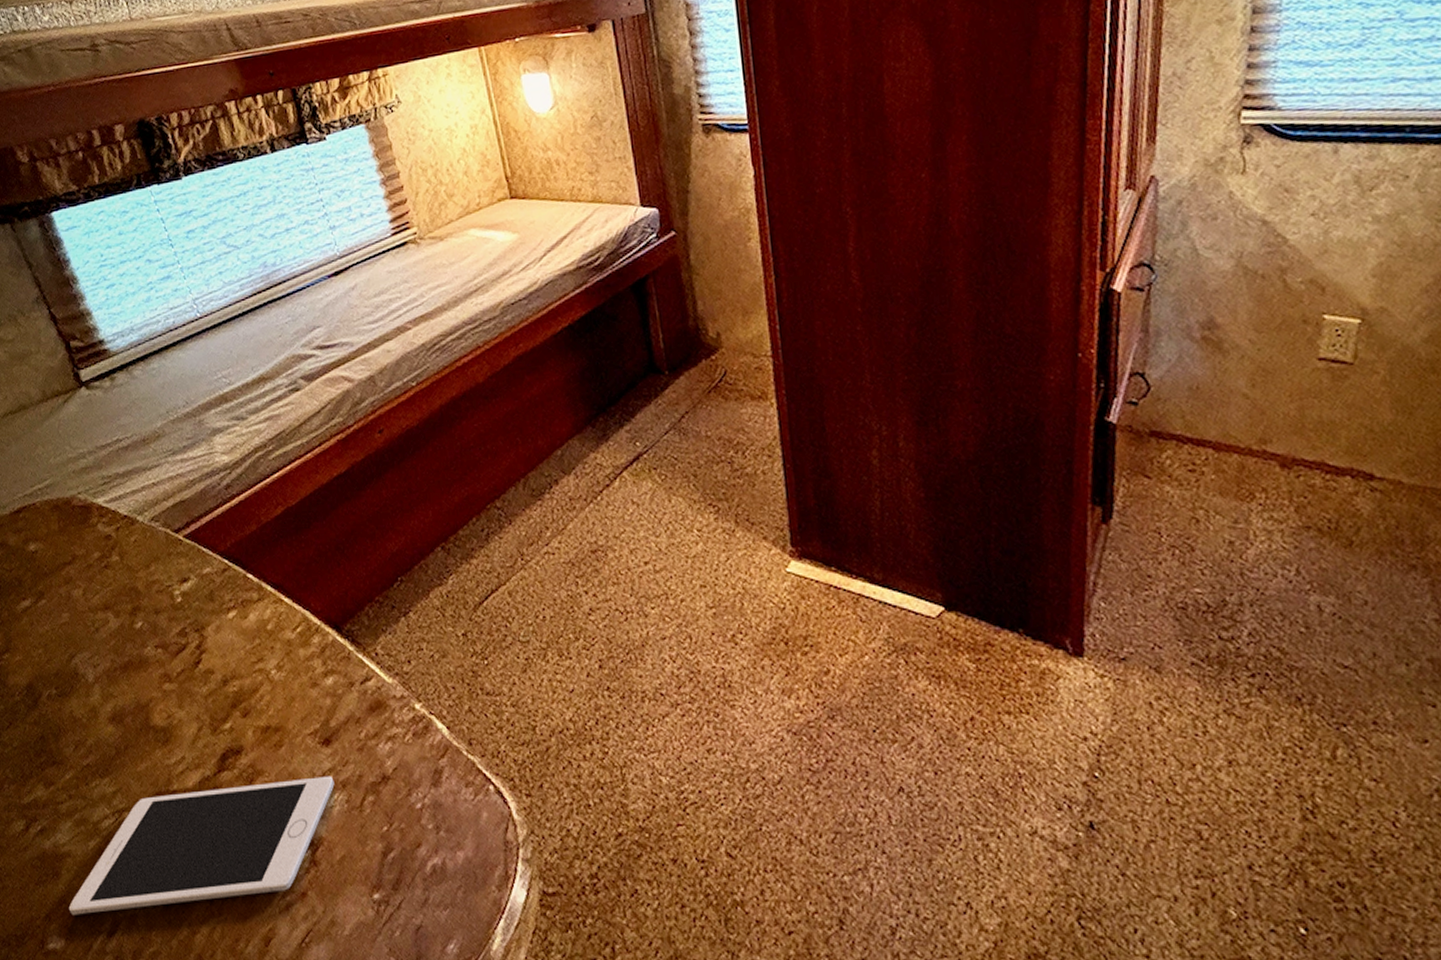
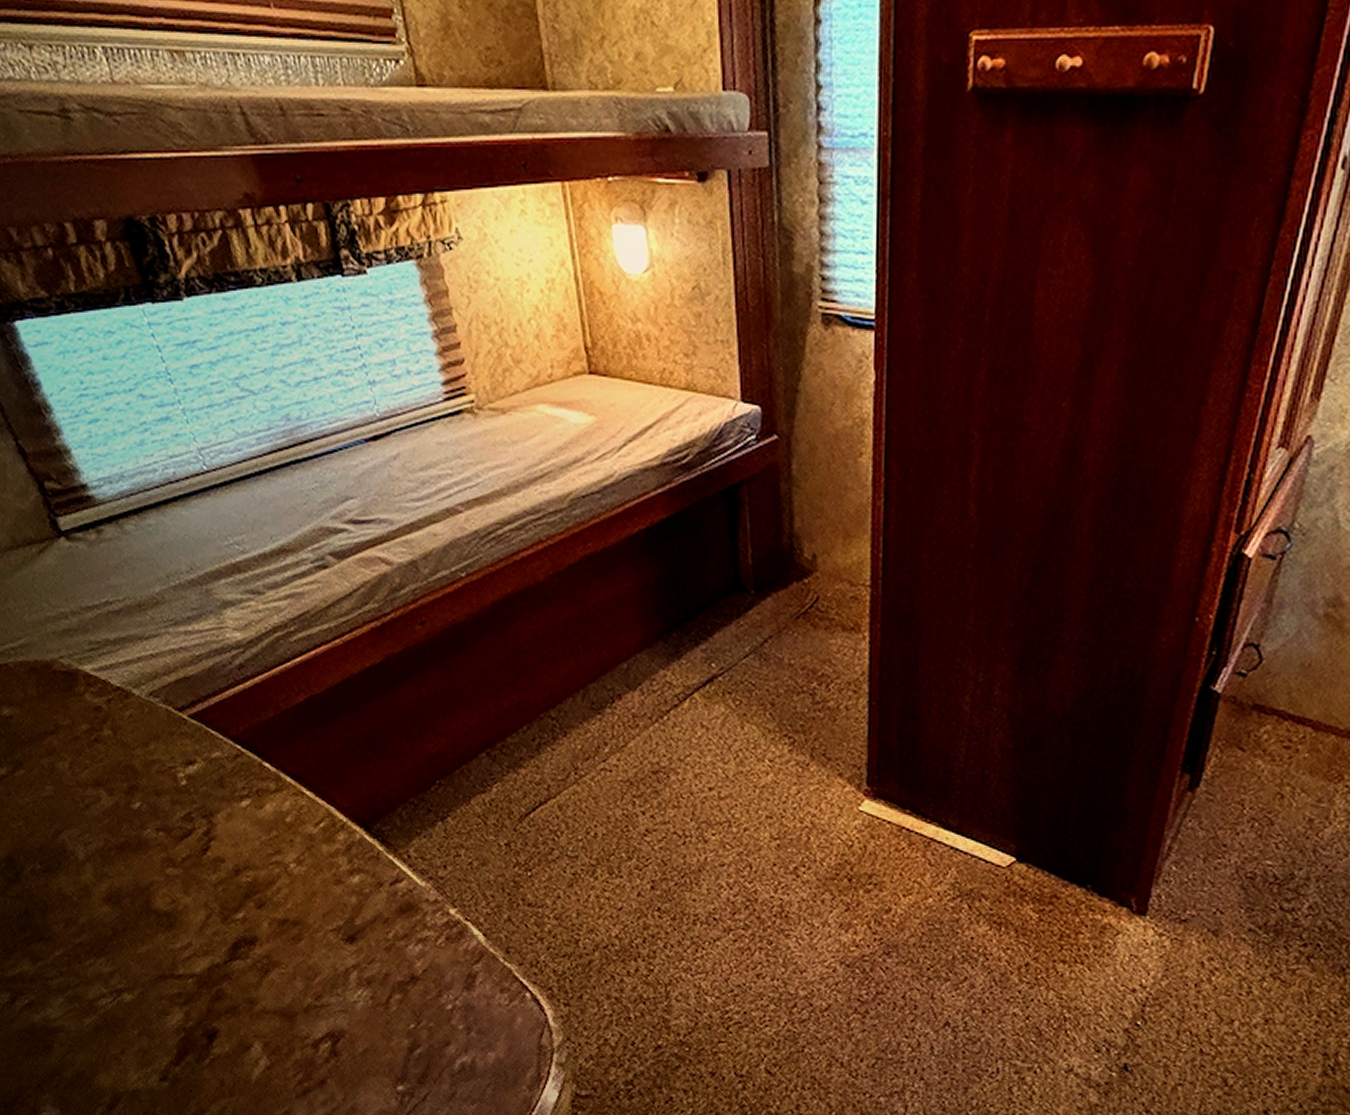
cell phone: present [68,775,335,915] -> none [62,972,359,1088]

